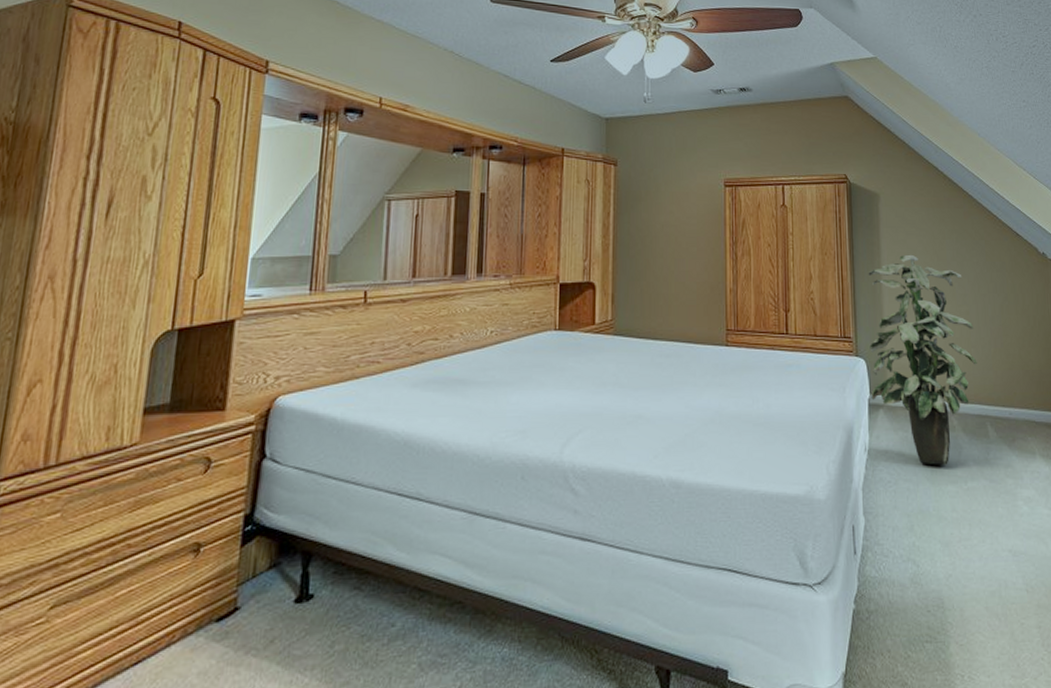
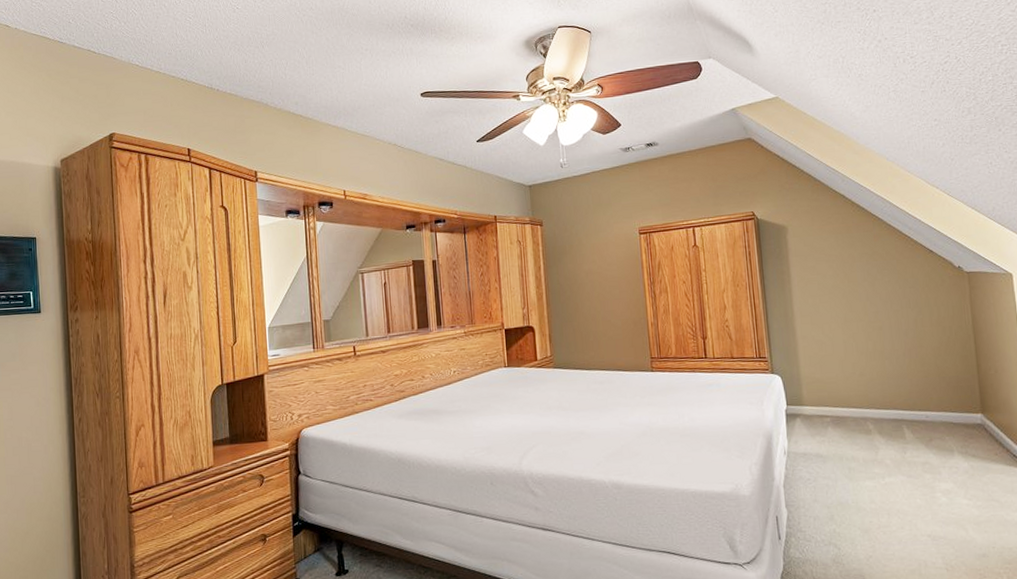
indoor plant: present [868,254,977,465] -> none [780,279,892,464]

